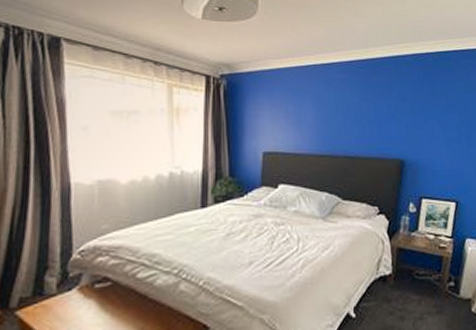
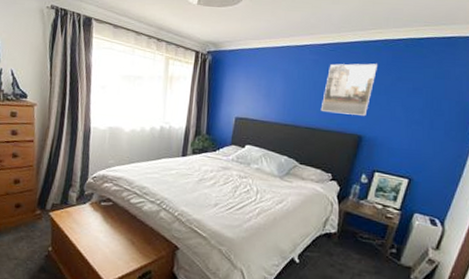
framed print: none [357,80,410,138] -> present [320,63,377,116]

